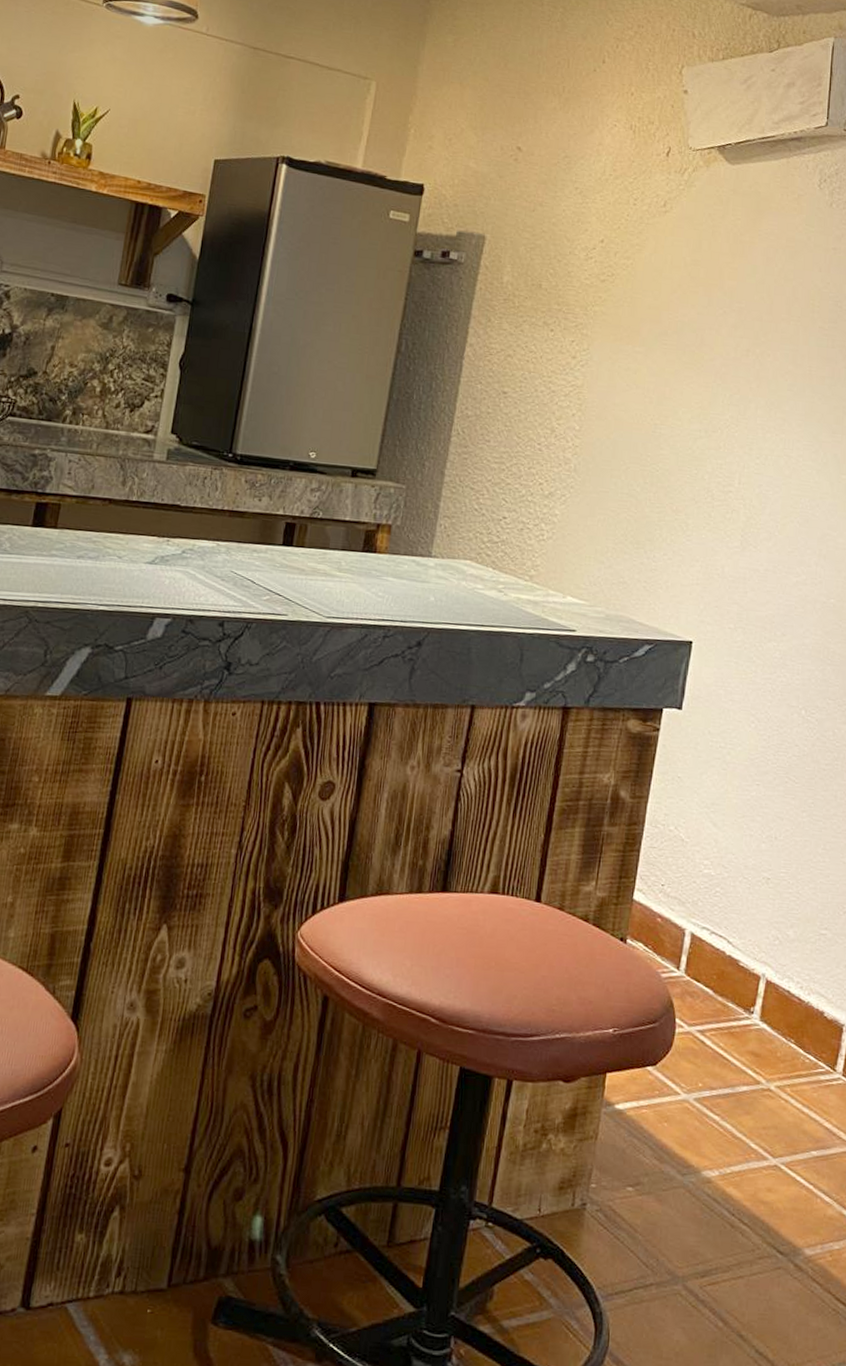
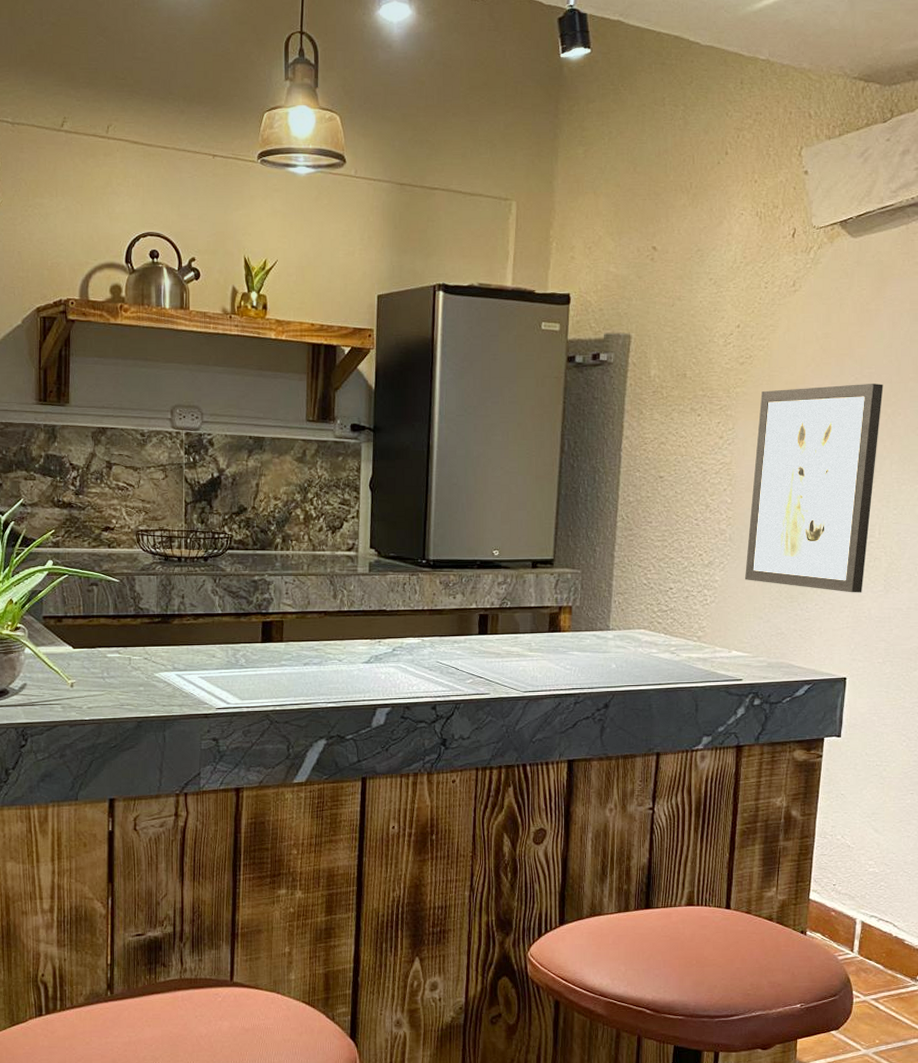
wall art: none [588,312,753,547] -> present [745,384,884,593]

